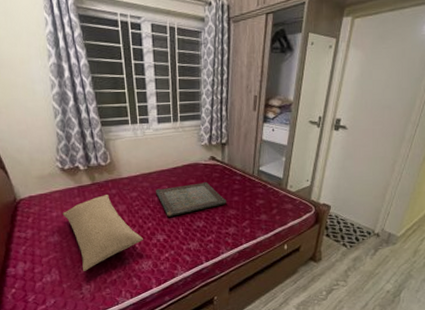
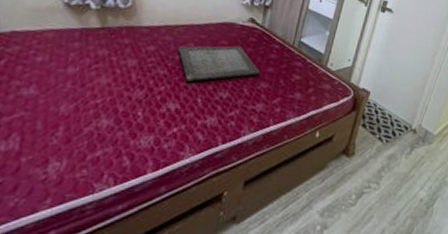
pillow: present [62,195,143,271] -> none [50,43,150,141]

